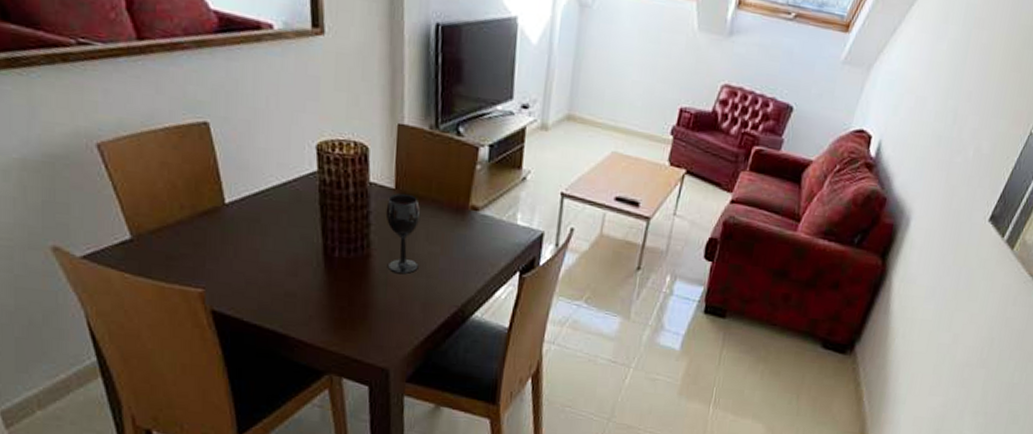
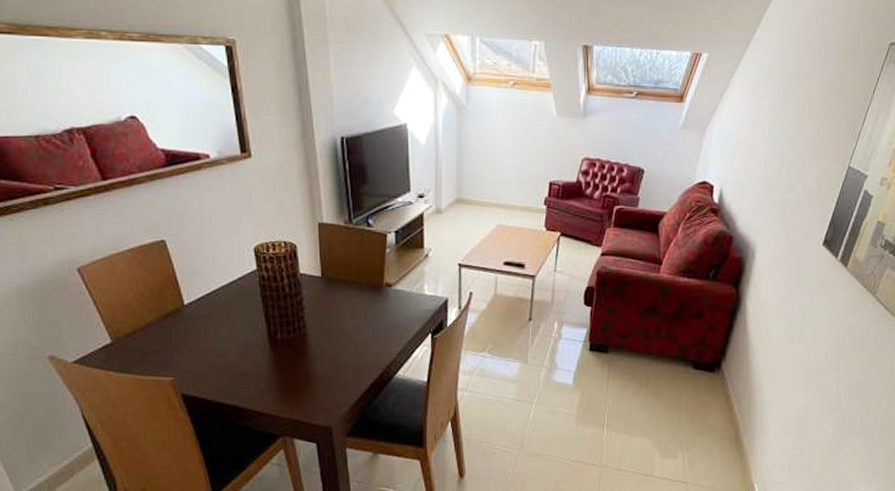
wine glass: present [385,193,421,274] -> none [315,279,347,347]

